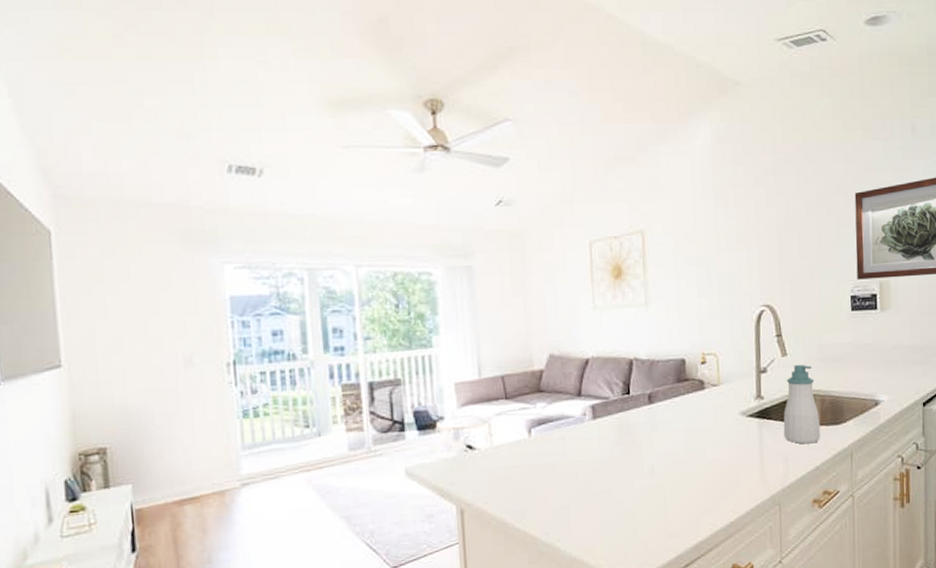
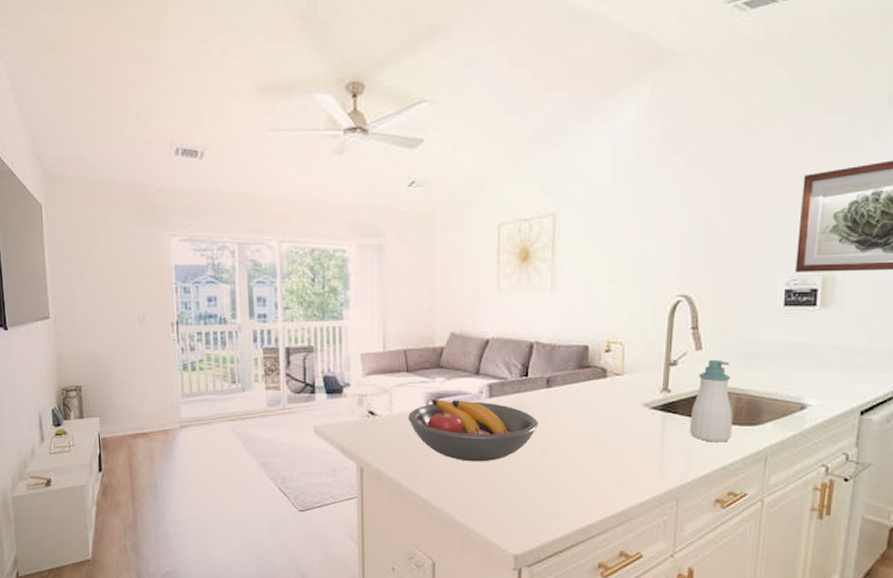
fruit bowl: none [510,424,643,490] -> present [408,398,538,462]

